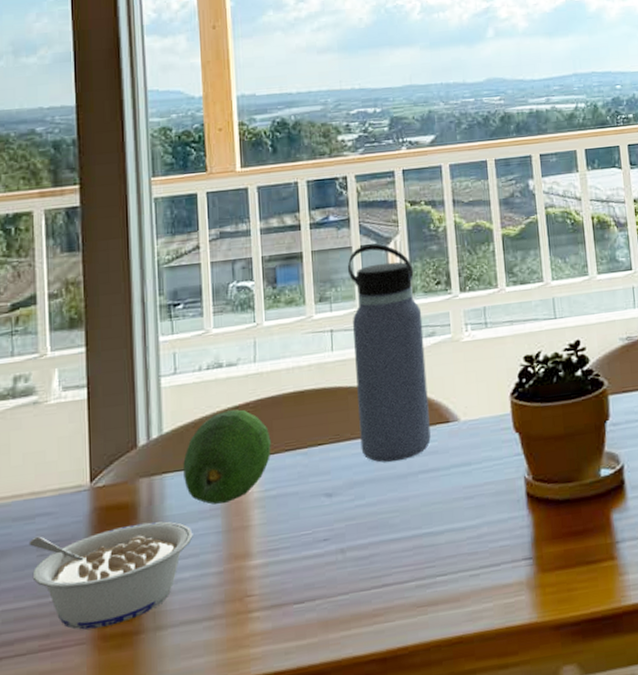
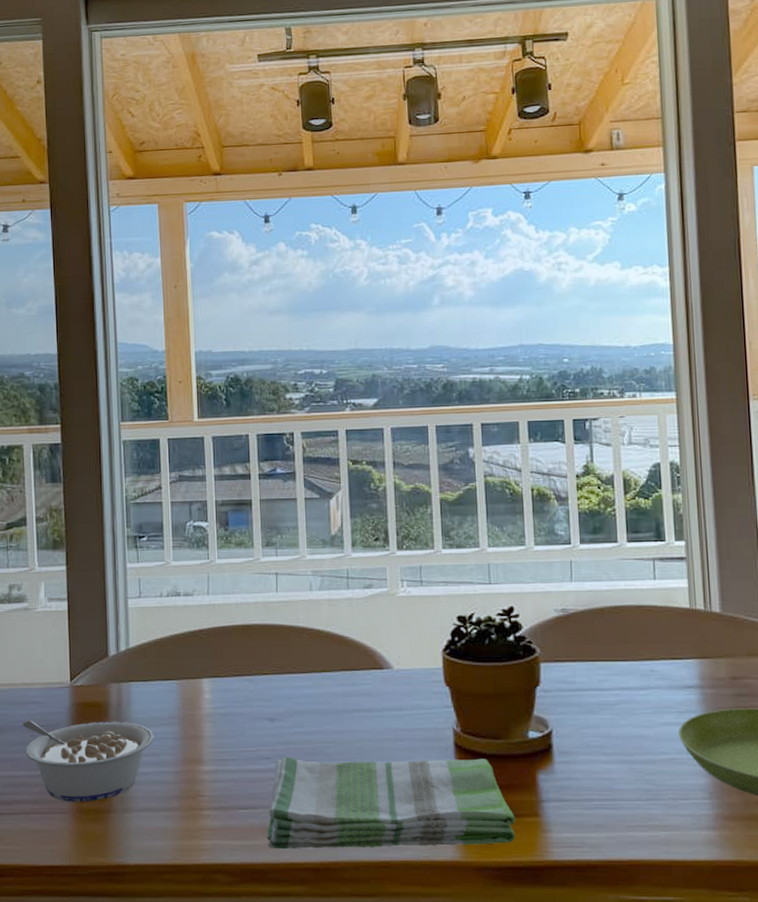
fruit: present [183,409,271,505] -> none [146,634,221,714]
dish towel: none [326,505,592,644] -> present [266,756,515,850]
water bottle: present [347,244,431,463] -> none [292,497,365,698]

